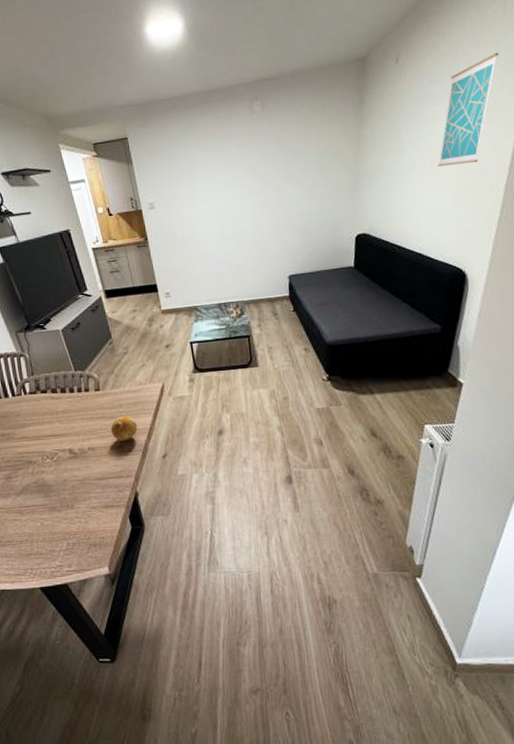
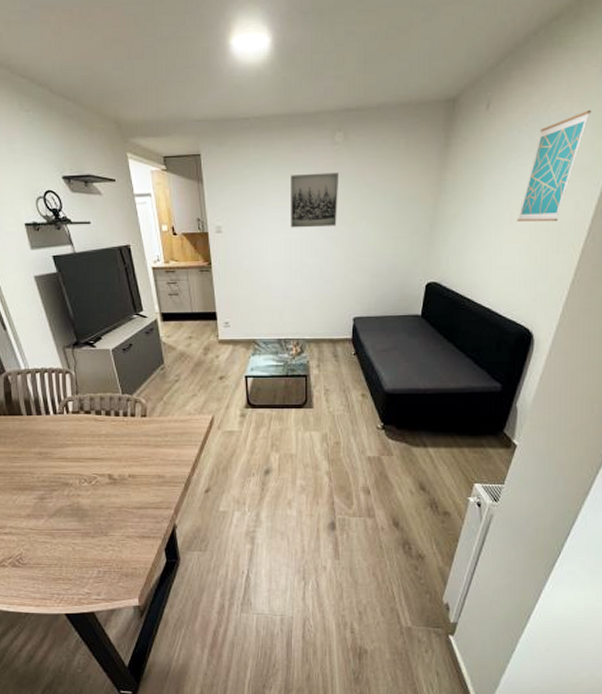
fruit: present [110,415,137,441] -> none [154,444,182,471]
wall art: none [214,139,263,197] -> present [291,172,339,228]

